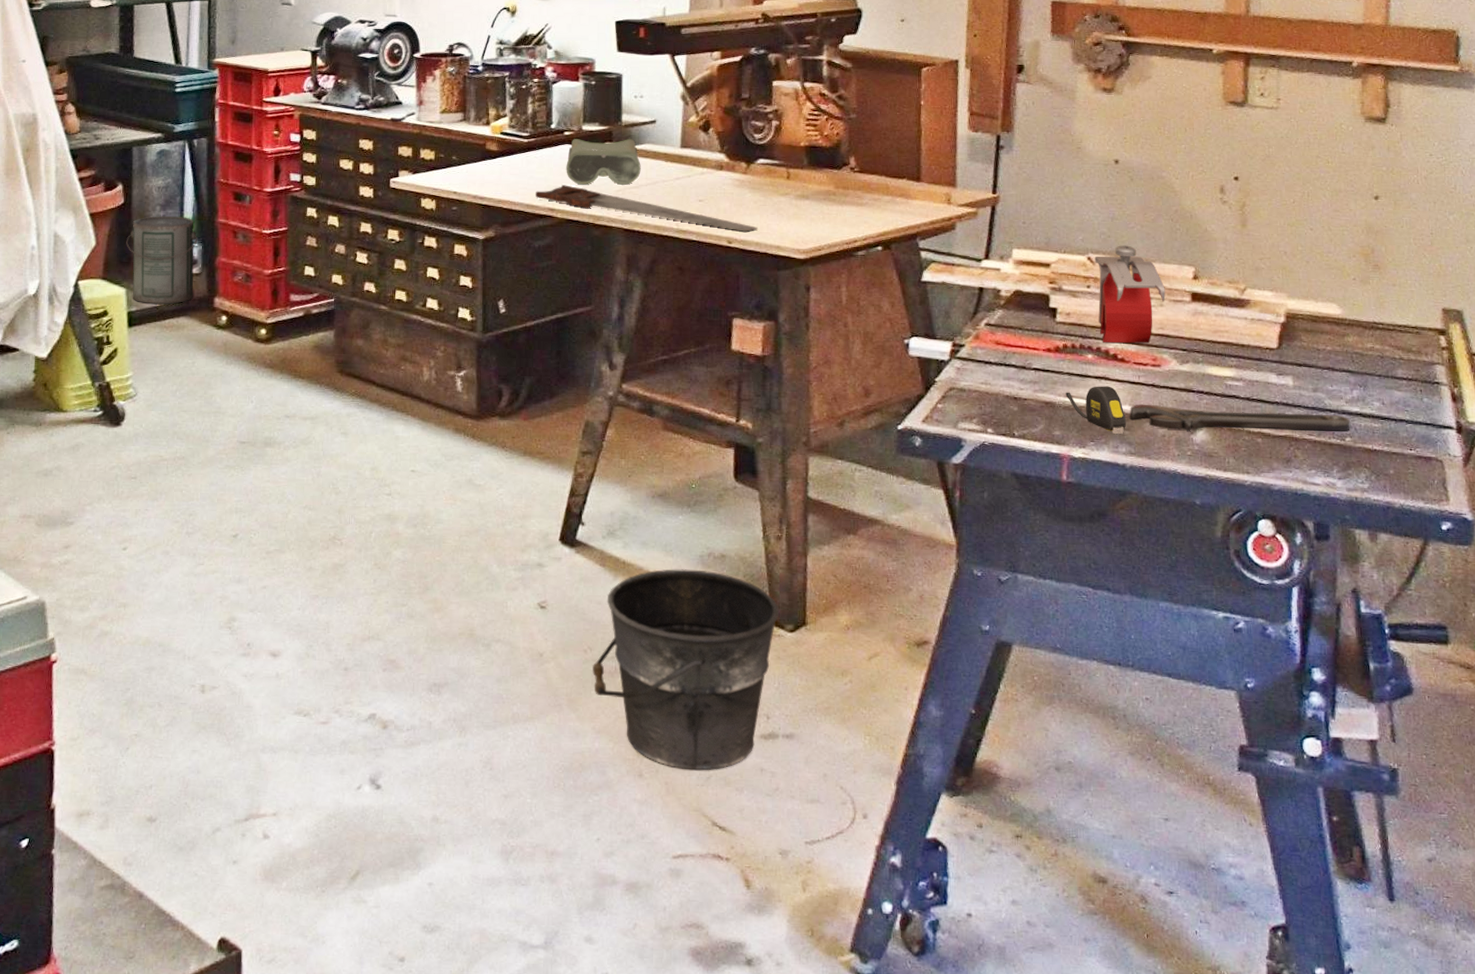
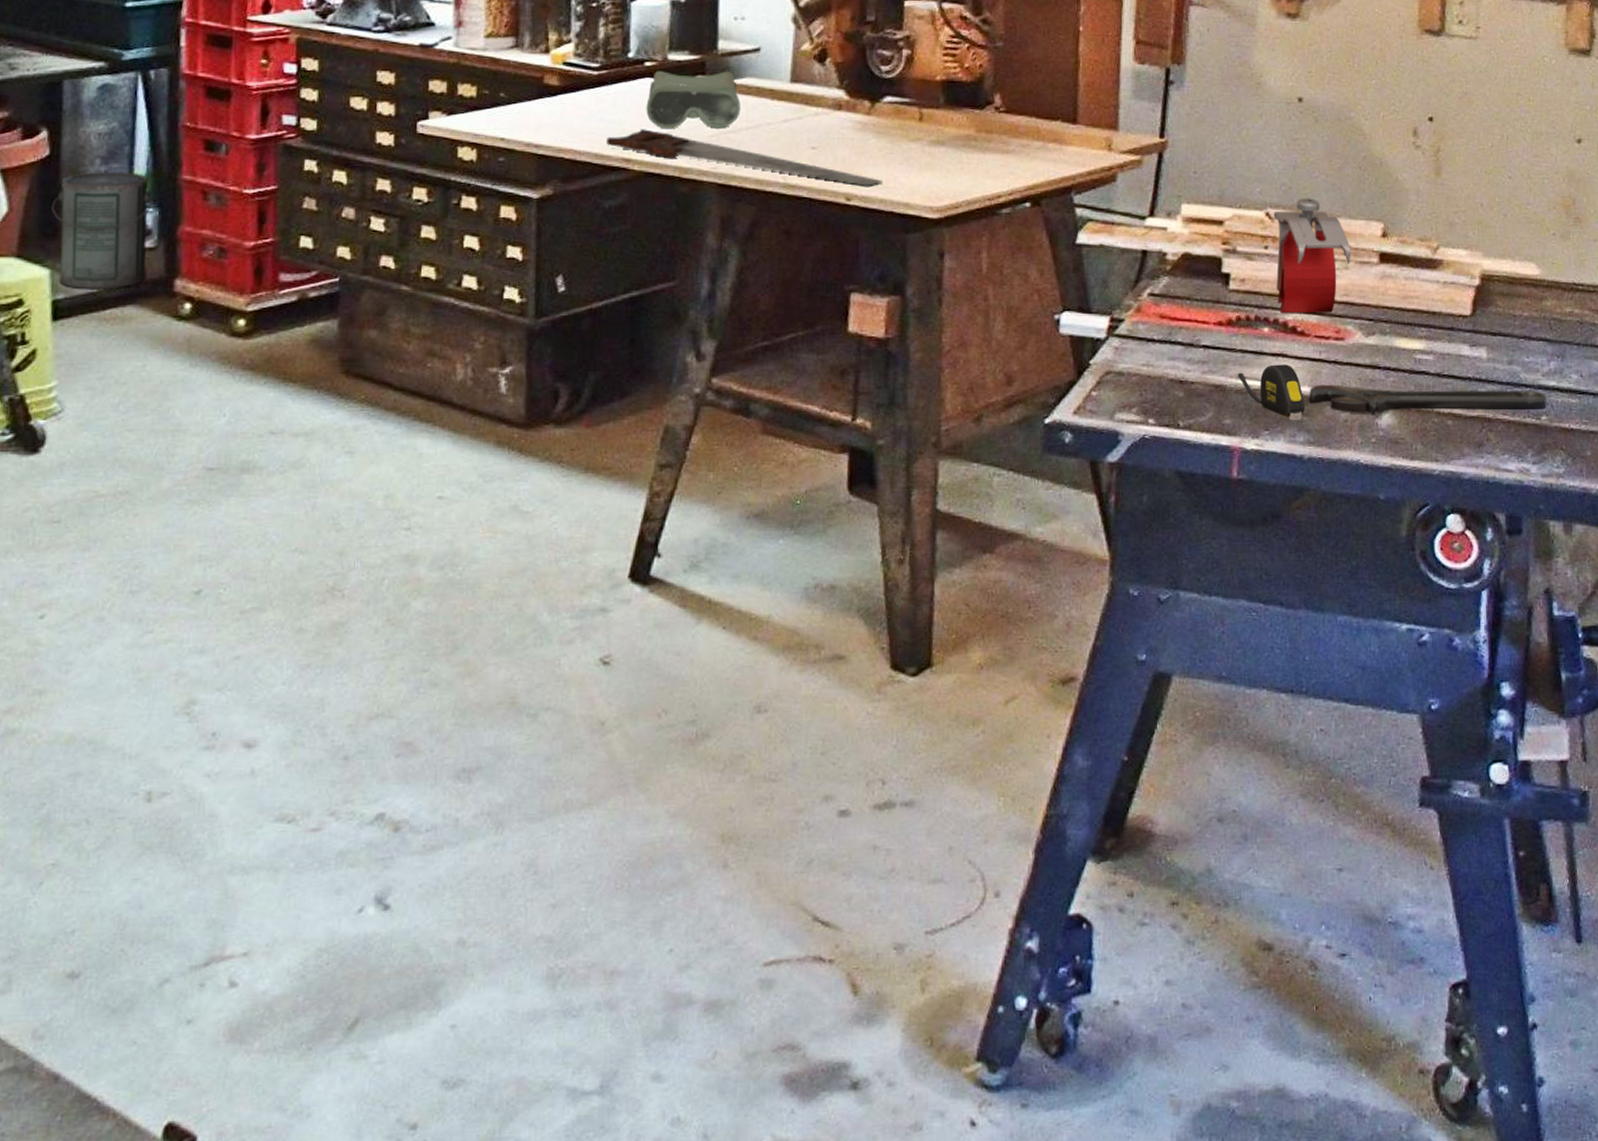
bucket: present [593,569,780,771] -> none [668,605,900,855]

